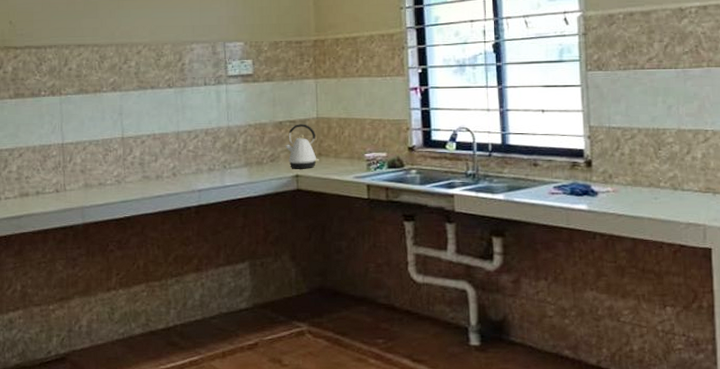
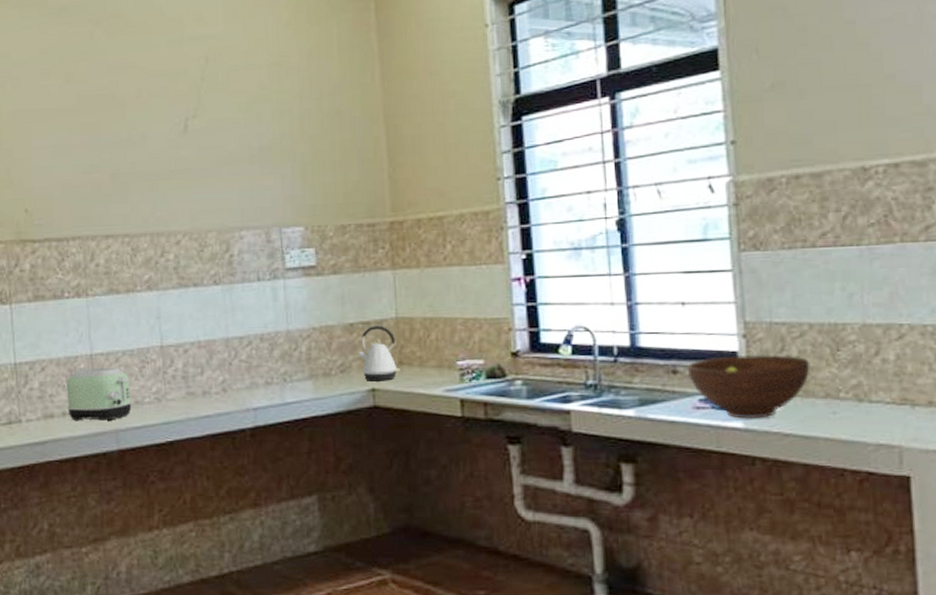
toaster: none [41,154,96,200] -> present [67,367,132,422]
fruit bowl: none [545,152,639,202] -> present [687,355,811,419]

